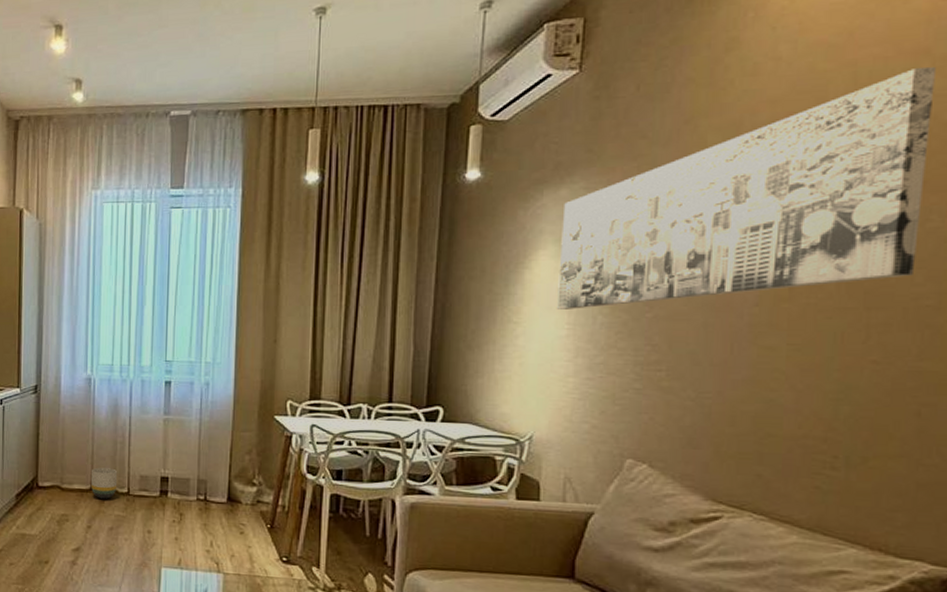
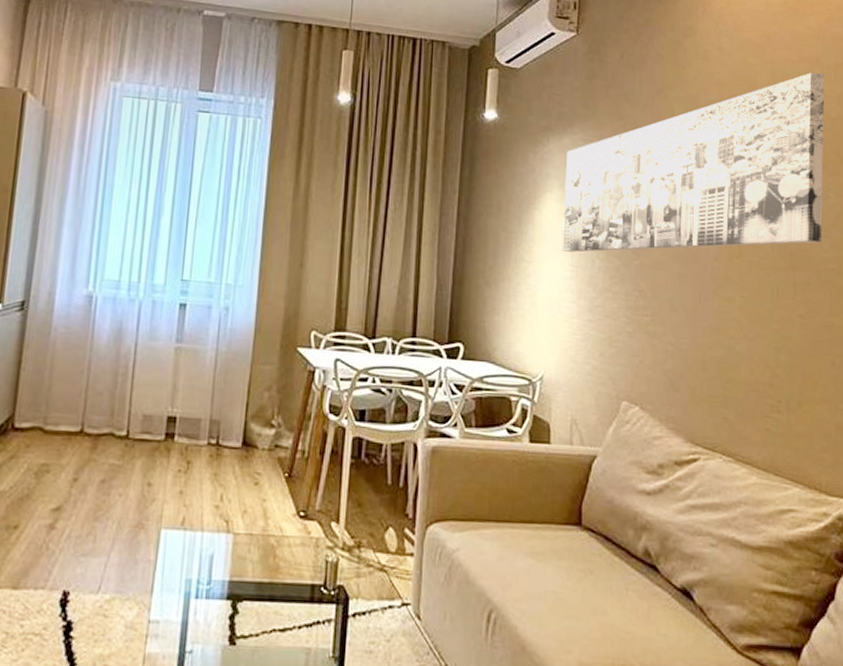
planter: present [90,467,118,499] -> none [82,404,117,444]

